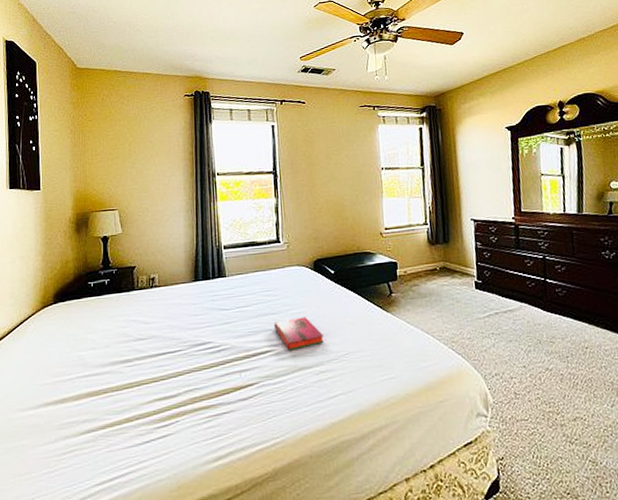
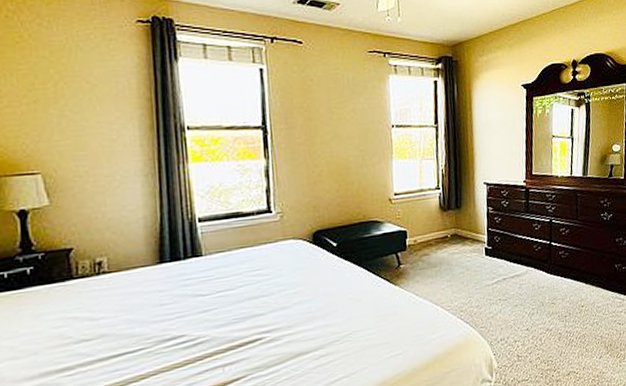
hardback book: present [273,317,324,351] -> none [264,296,324,337]

